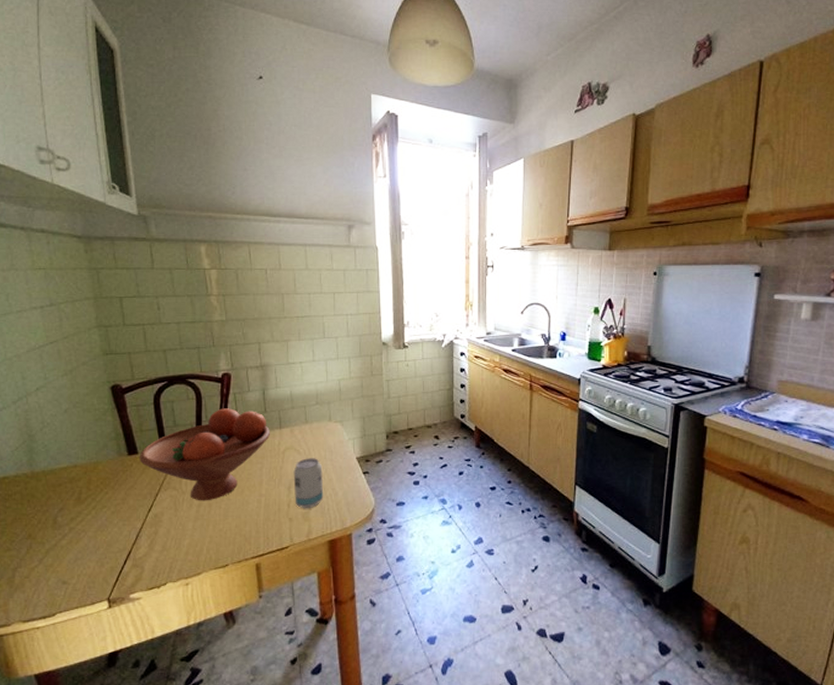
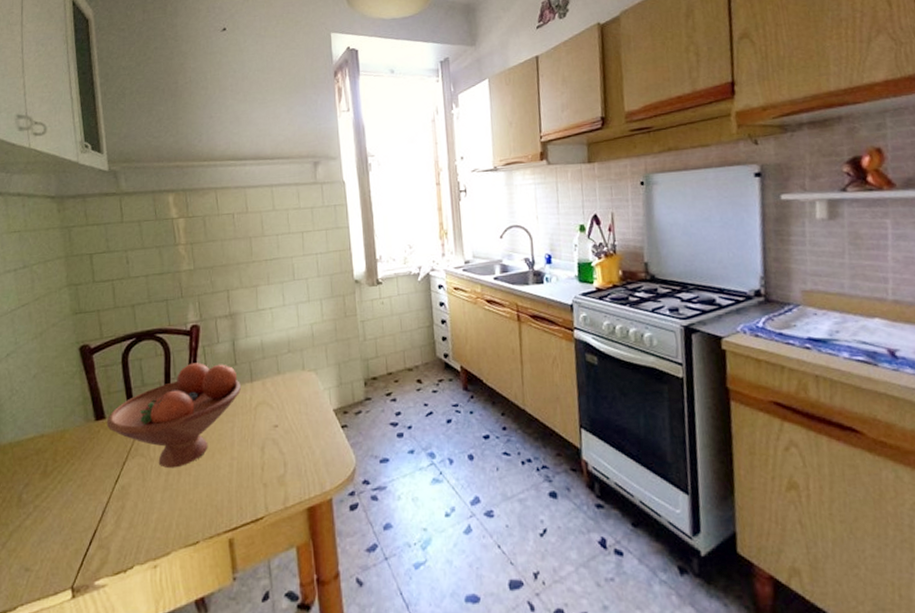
beverage can: present [293,458,324,509] -> none [266,412,300,472]

